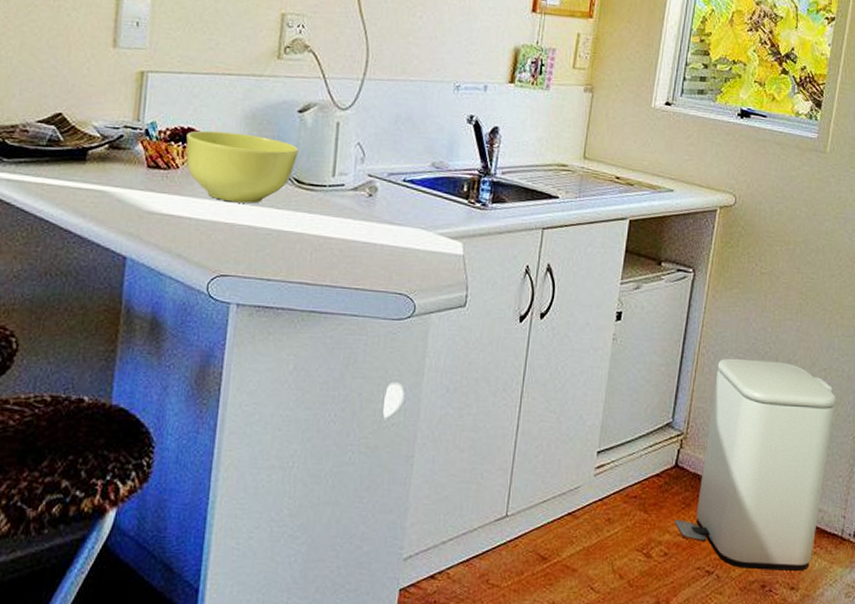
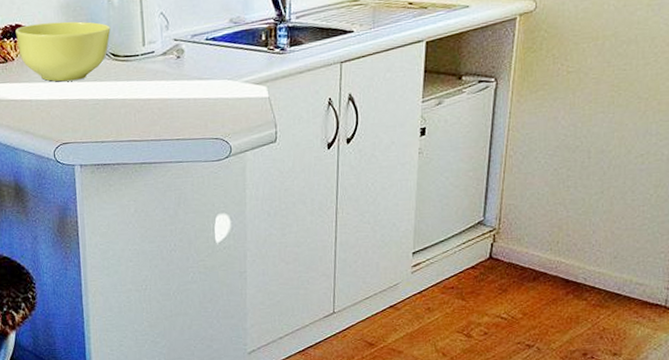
pedal bin: present [674,358,837,571] -> none [492,153,656,340]

